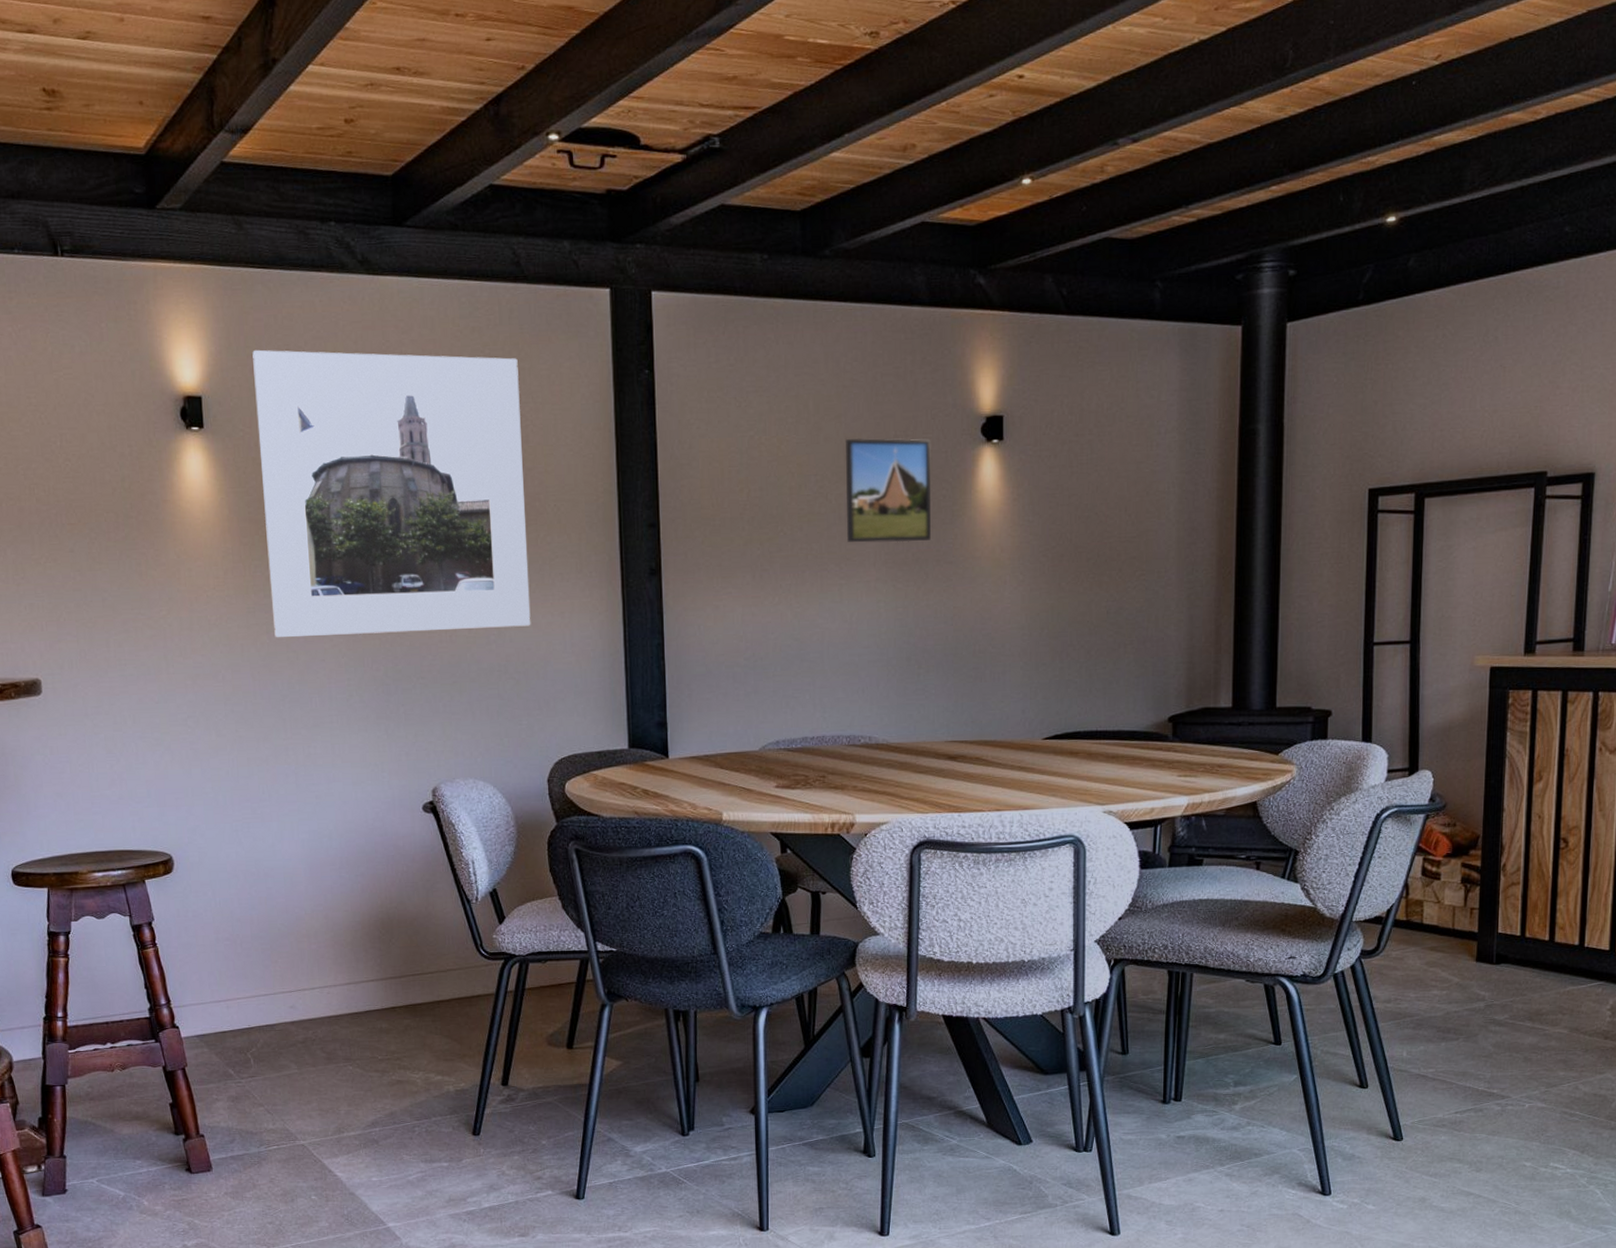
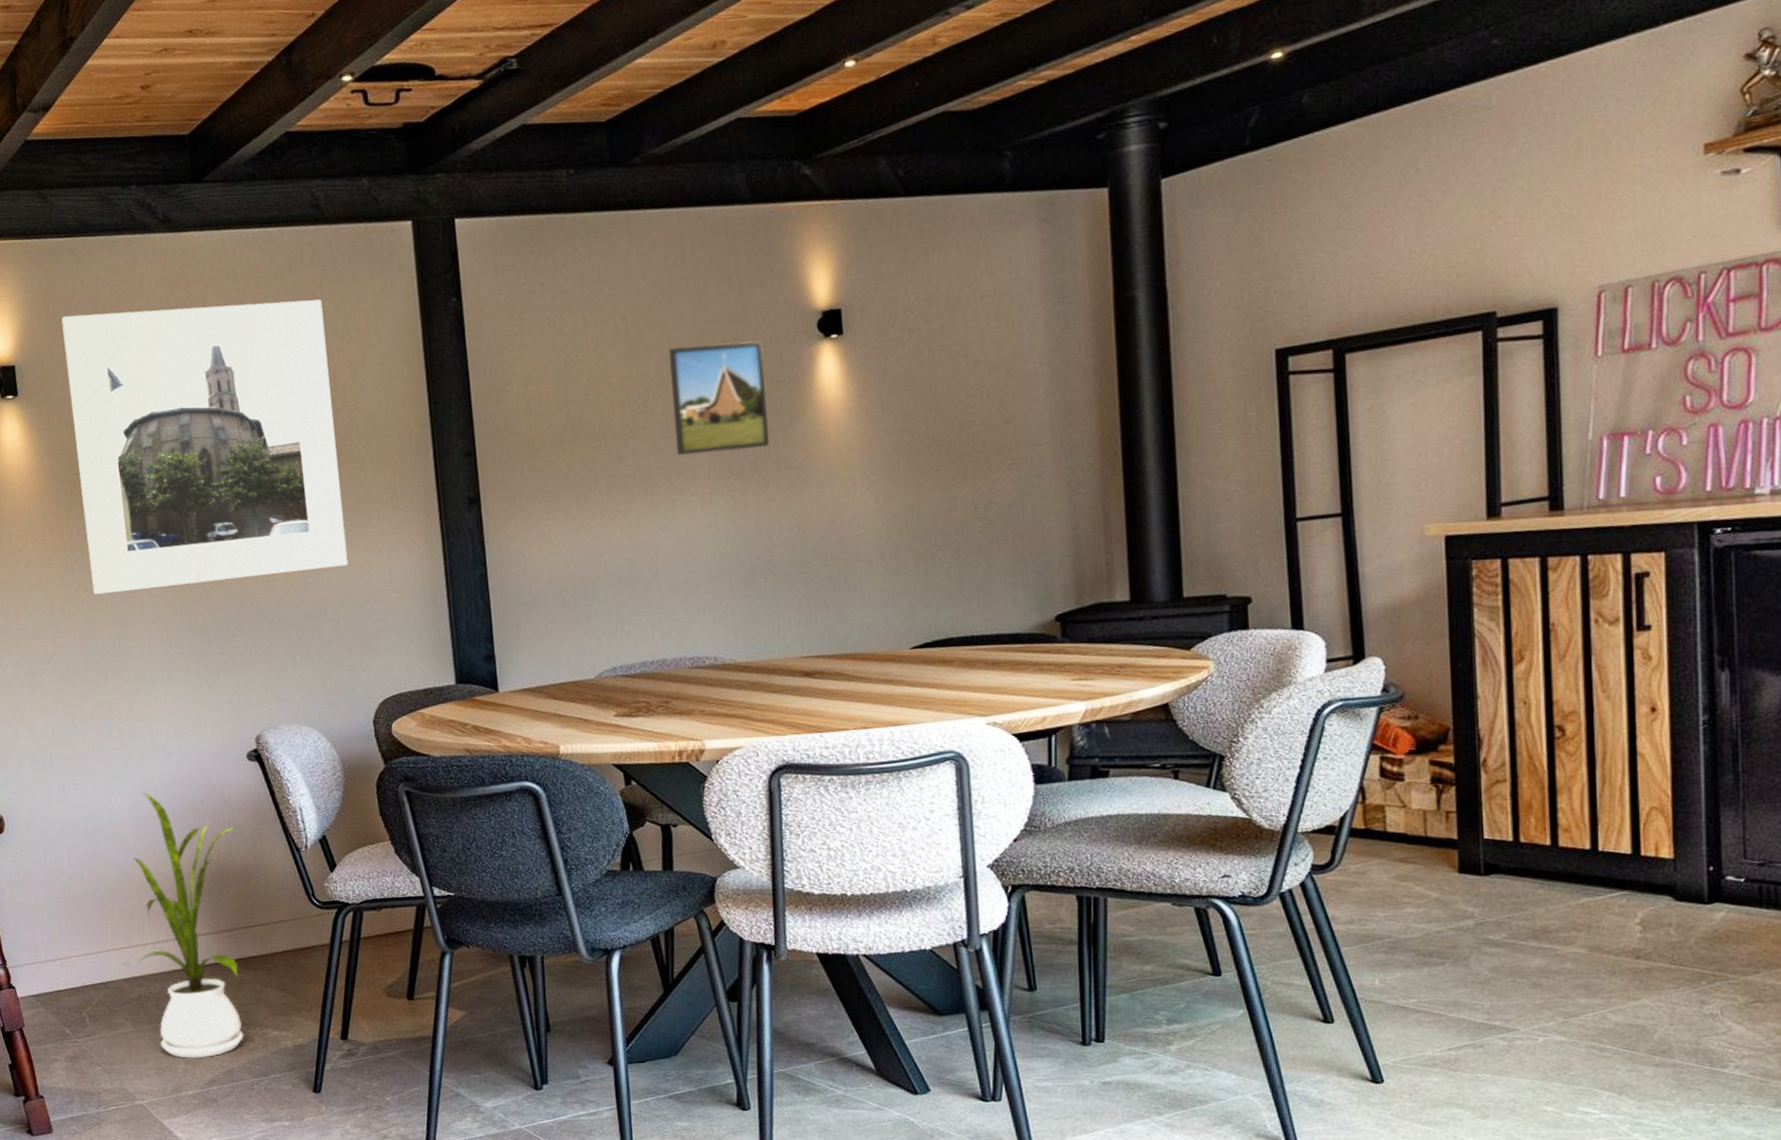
house plant: none [304,838,414,1102] -> present [133,792,244,1059]

